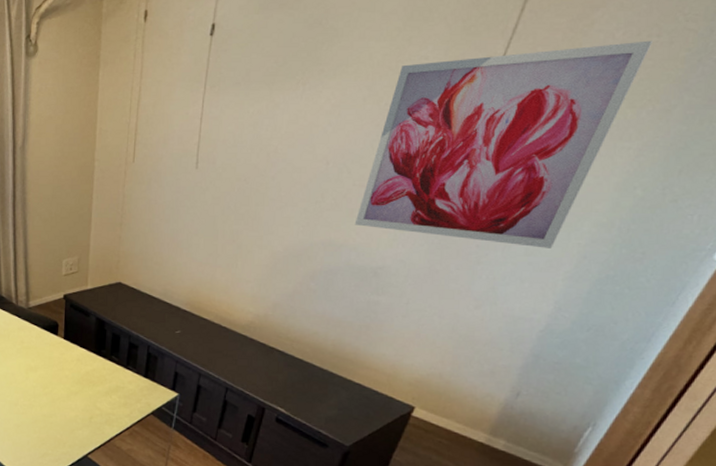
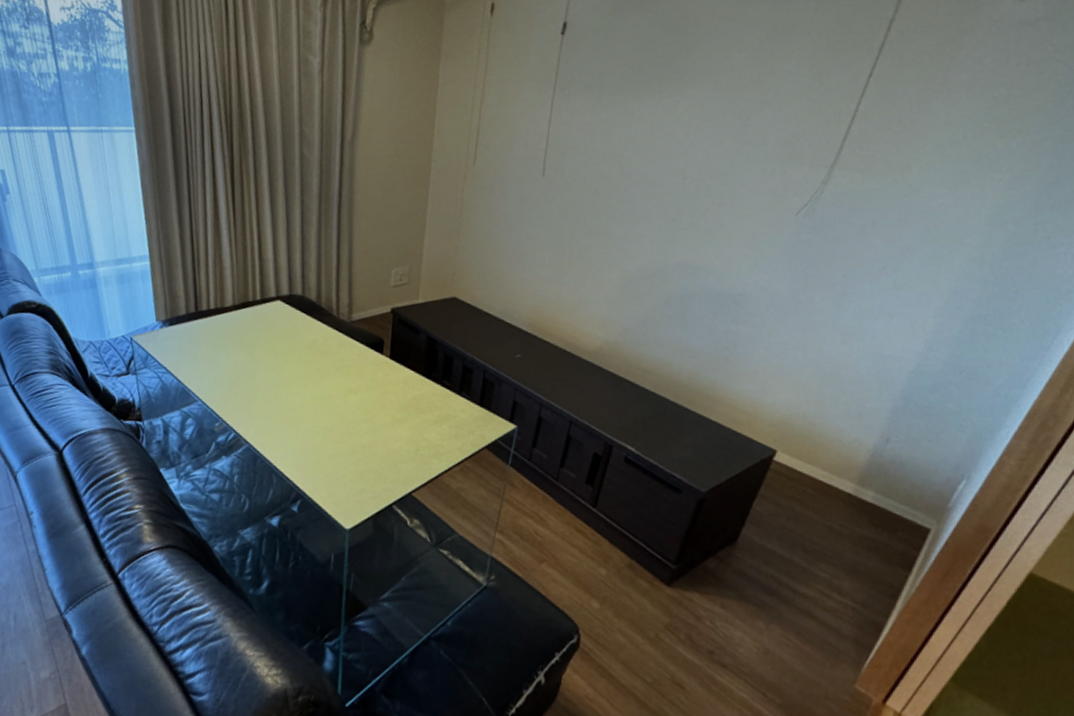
wall art: present [354,40,652,248] -> none [713,69,1021,282]

